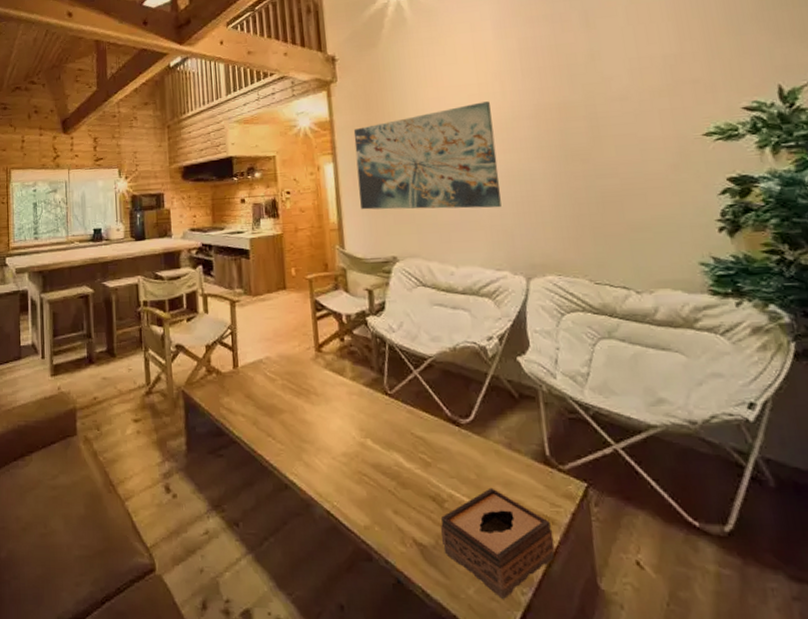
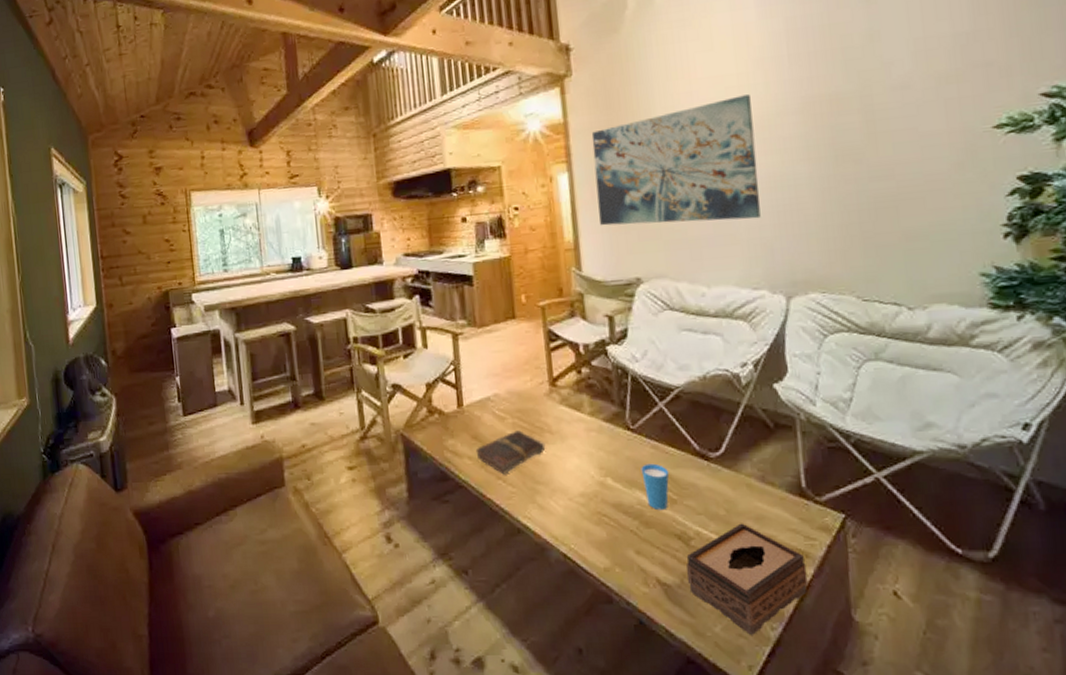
book: none [248,391,312,432] -> present [475,430,546,475]
cup: none [398,427,424,473] -> present [641,463,670,511]

